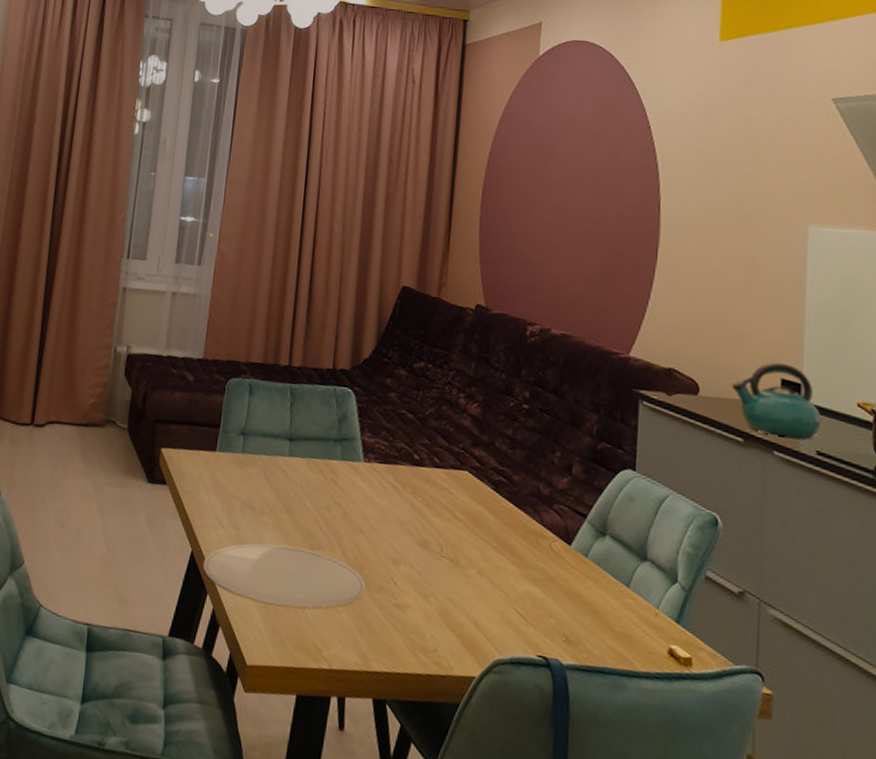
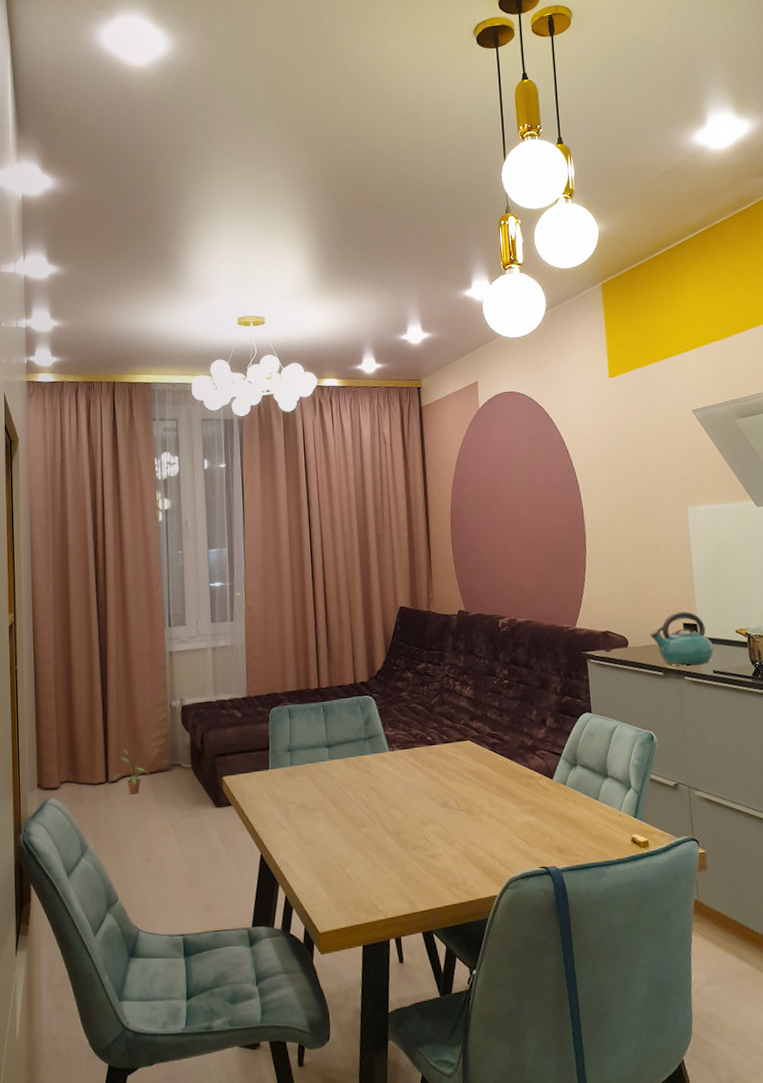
potted plant: none [38,388,81,446] -> present [112,747,150,795]
plate: present [202,543,366,610] -> none [272,830,405,882]

